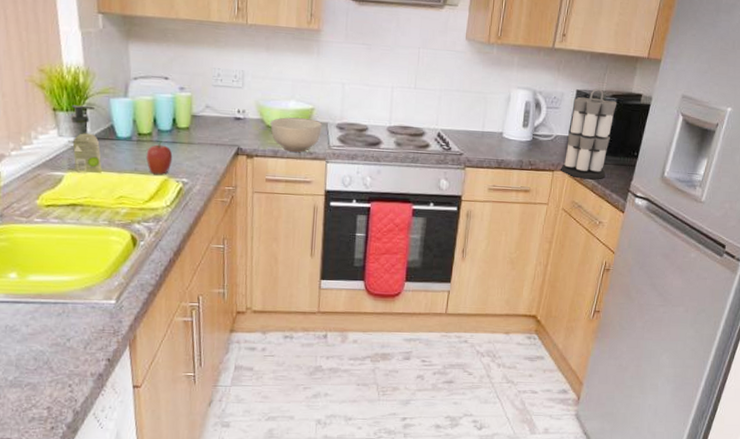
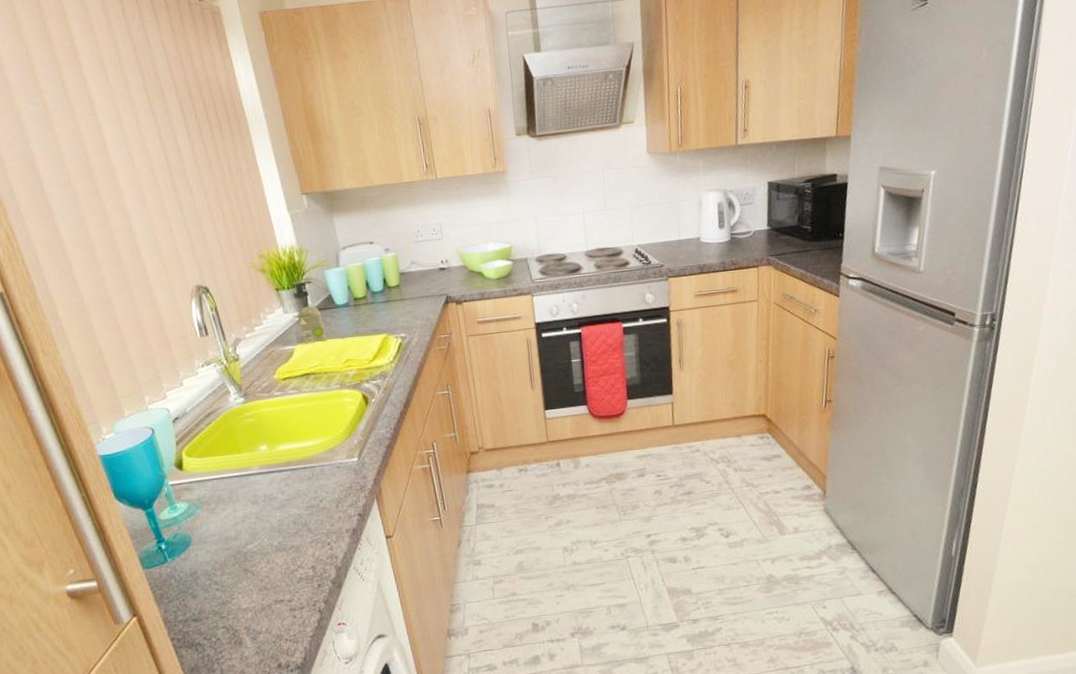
fruit: present [146,141,173,175] -> none [364,302,389,334]
bowl: present [270,117,323,152] -> none [473,257,523,292]
spice rack: present [561,88,618,180] -> none [765,176,813,269]

